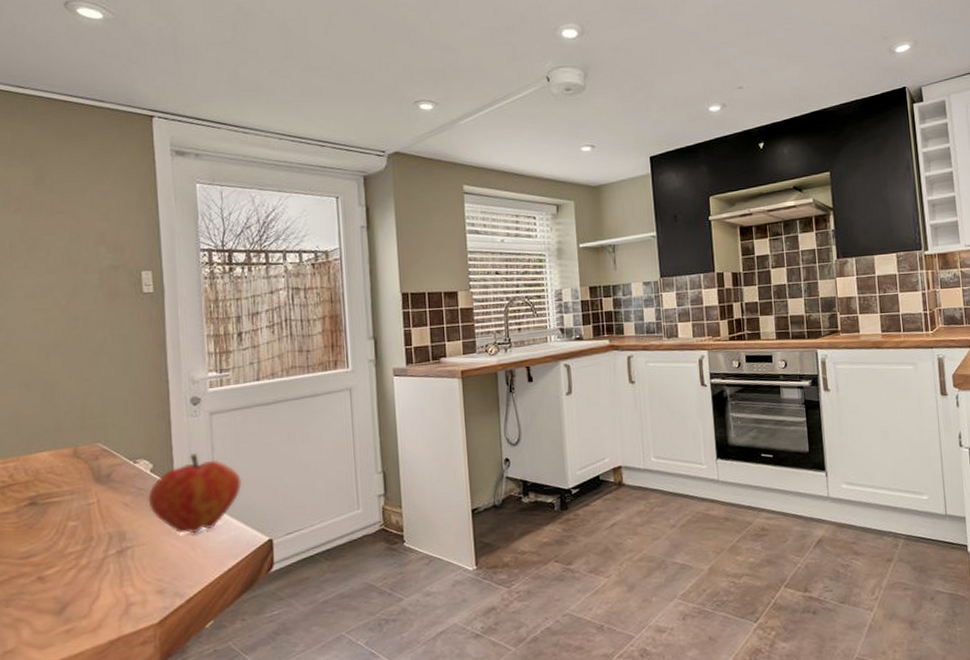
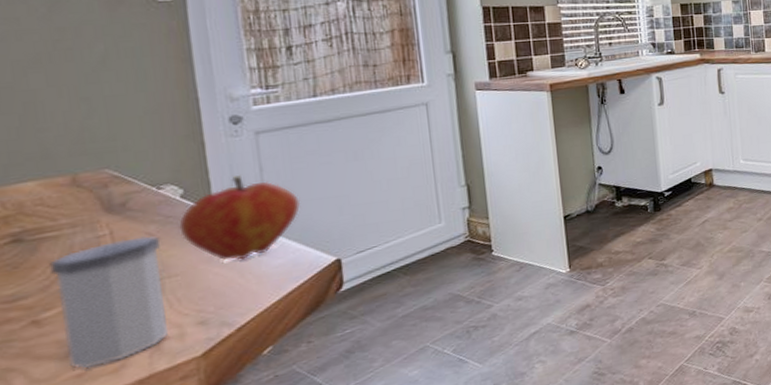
salt shaker: none [53,506,134,625] -> present [49,235,168,369]

